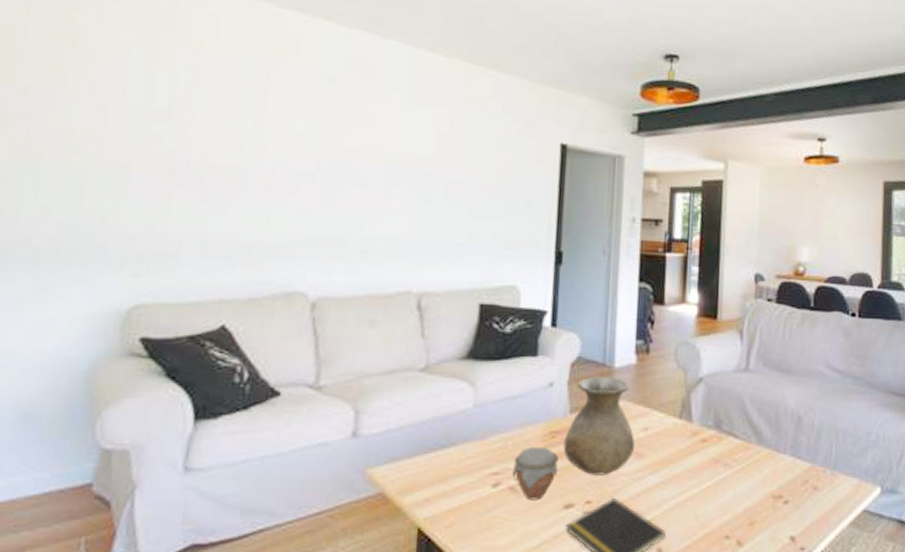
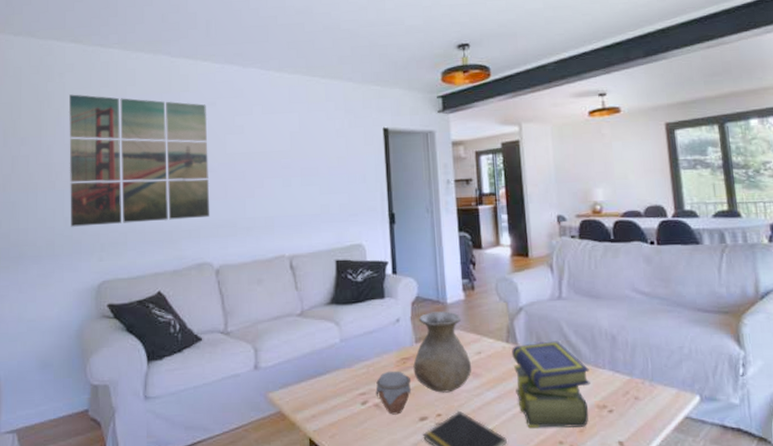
wall art: none [92,34,322,231] -> present [69,94,210,227]
stack of books: none [683,419,769,521] -> present [512,341,590,429]

